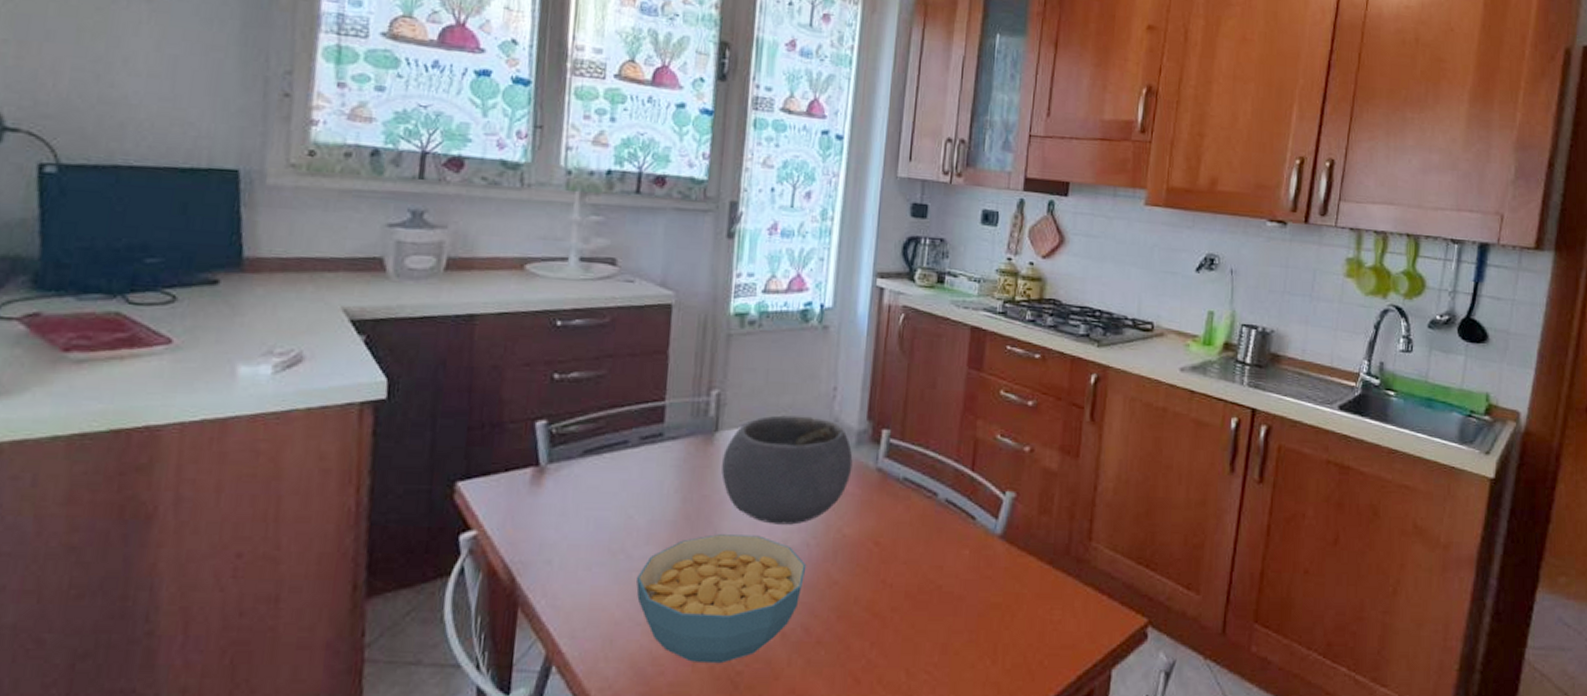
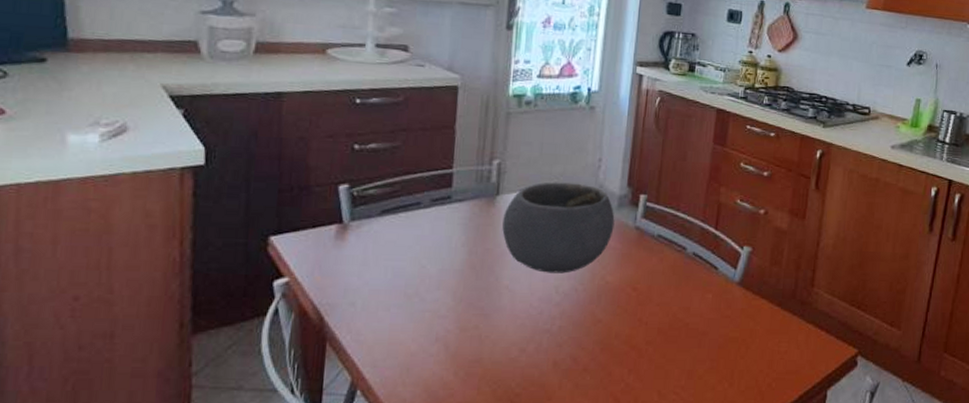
cereal bowl: present [635,534,807,664] -> none [428,281,575,387]

